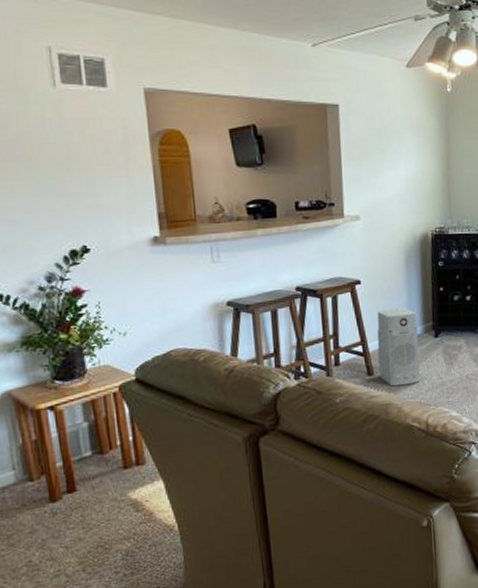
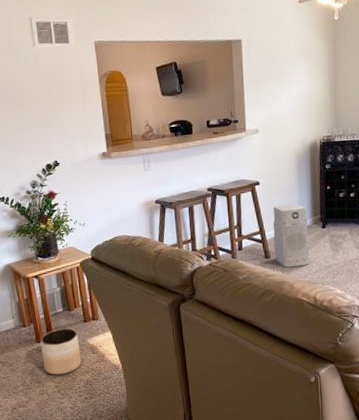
planter: none [56,478,119,547] -> present [40,328,82,375]

